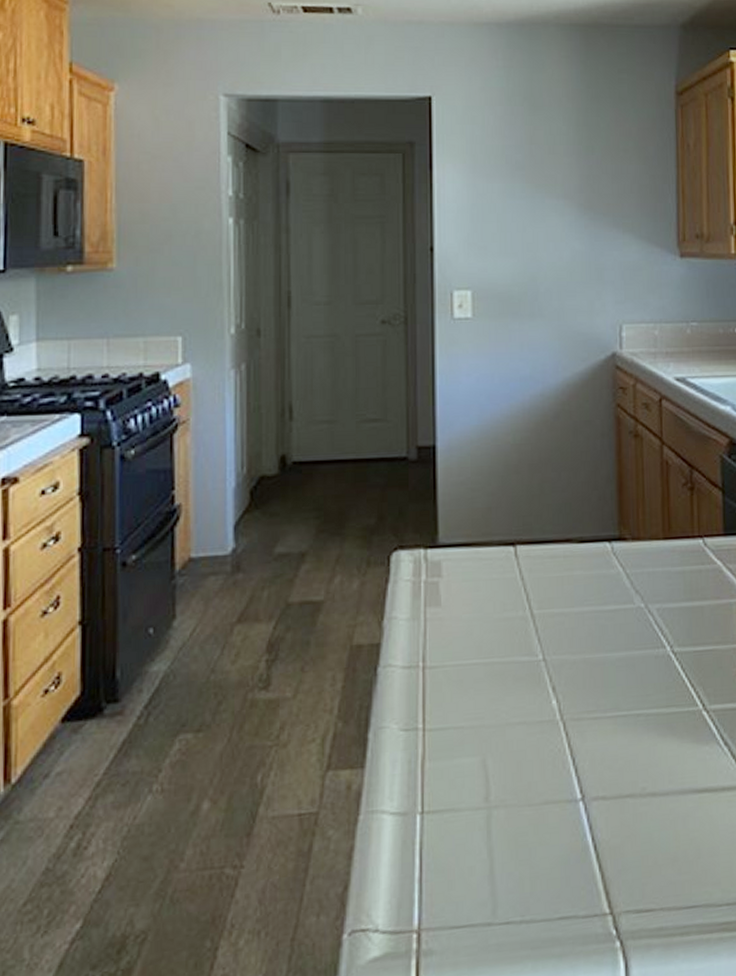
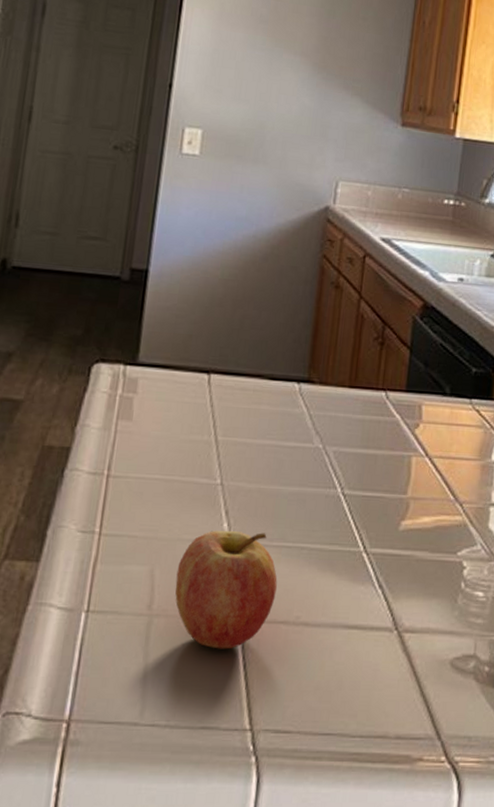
fruit: none [510,704,617,834] -> present [175,530,278,649]

